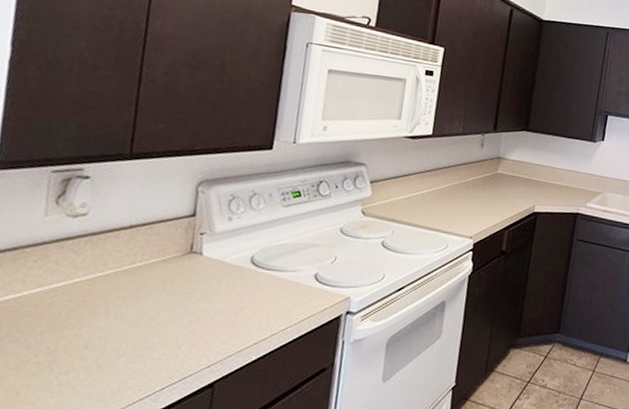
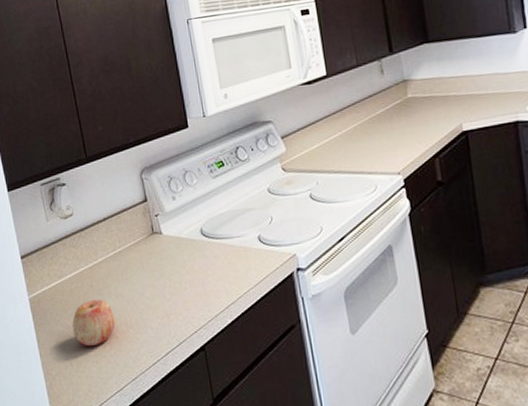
apple: none [34,317,106,374] -> present [72,299,116,347]

